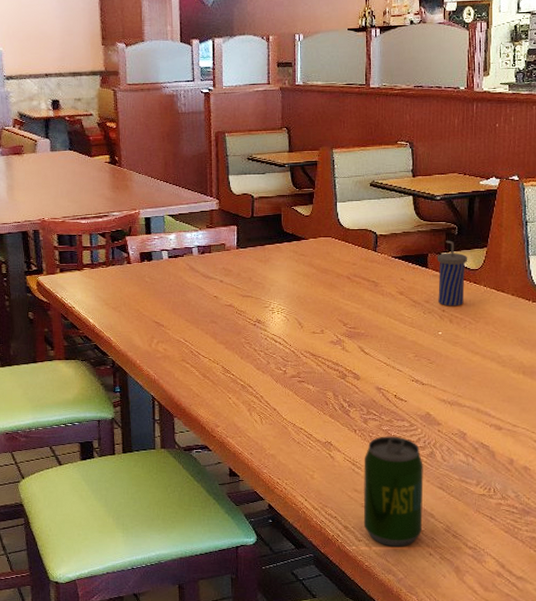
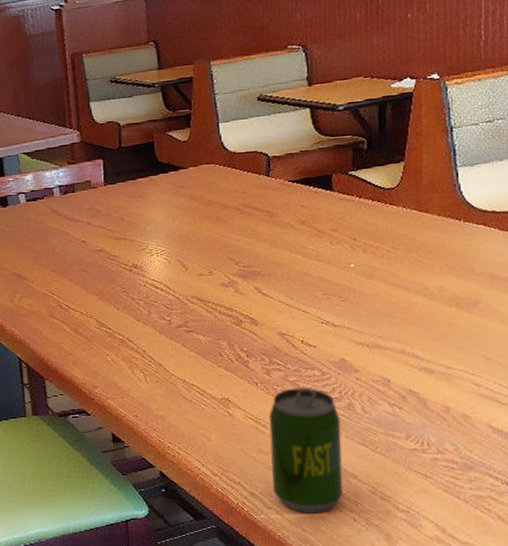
beverage cup: present [437,240,468,307] -> none [343,156,382,234]

